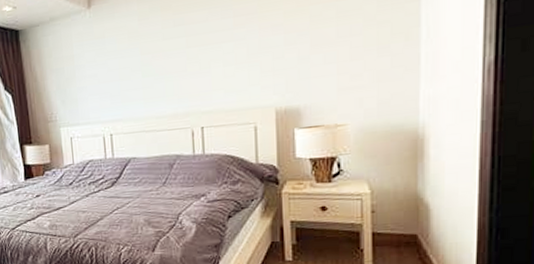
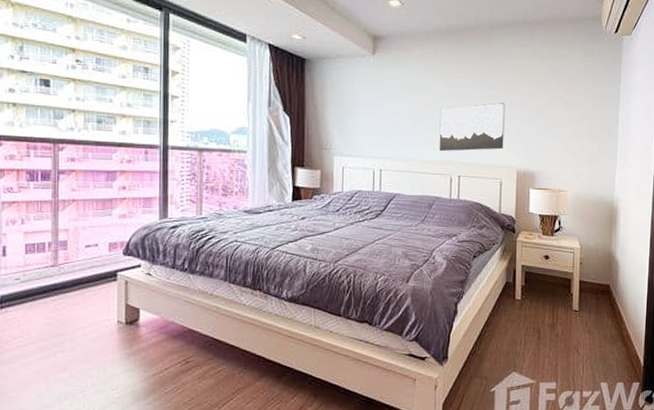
wall art: none [172,30,256,103] -> present [439,103,505,152]

